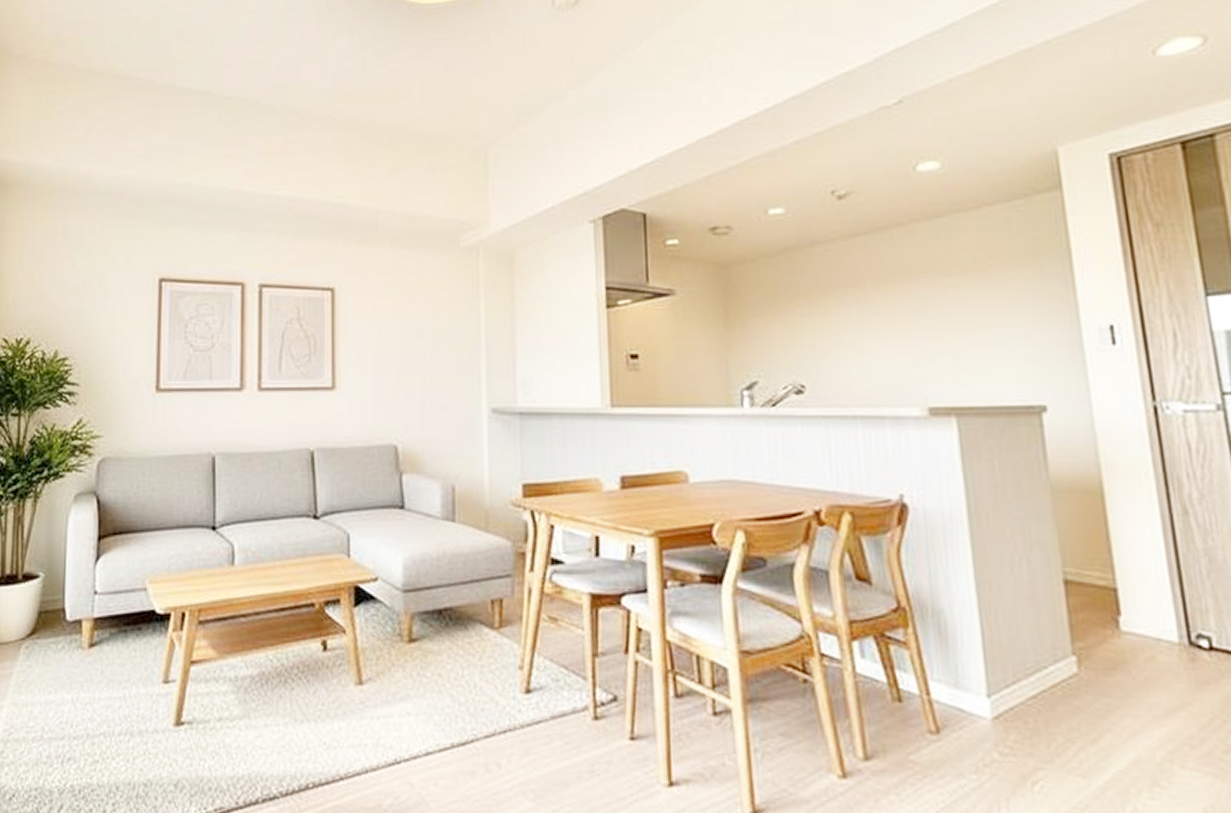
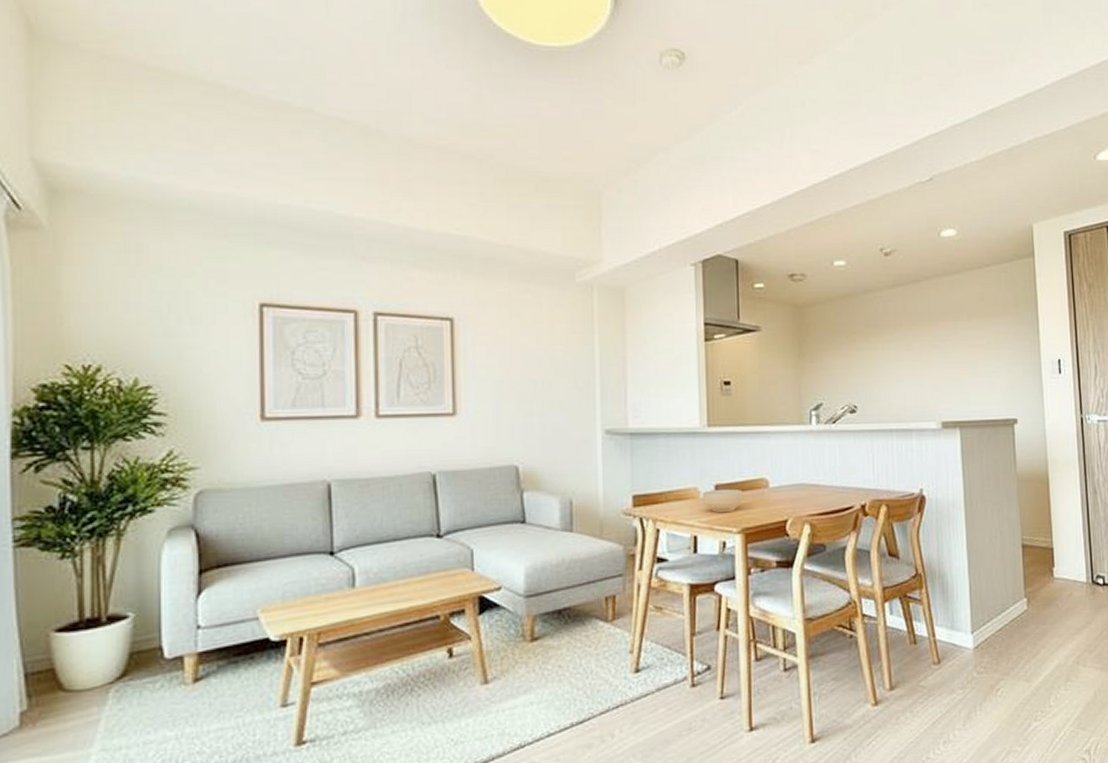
bowl: none [605,482,655,509] -> present [702,489,743,512]

